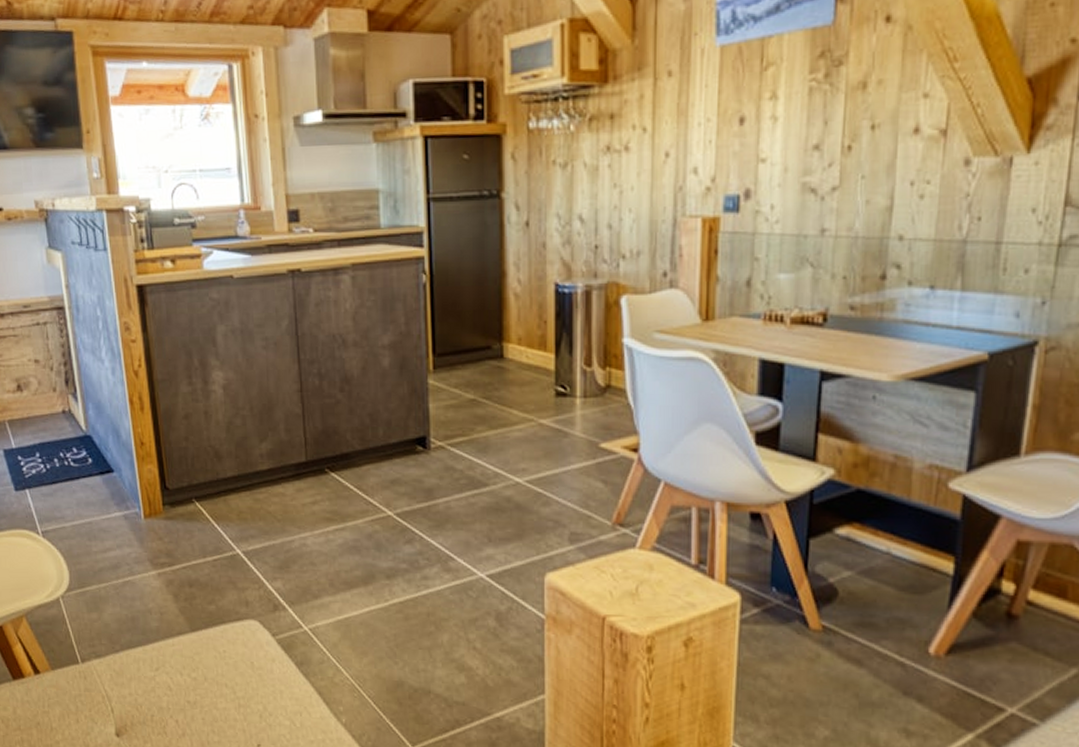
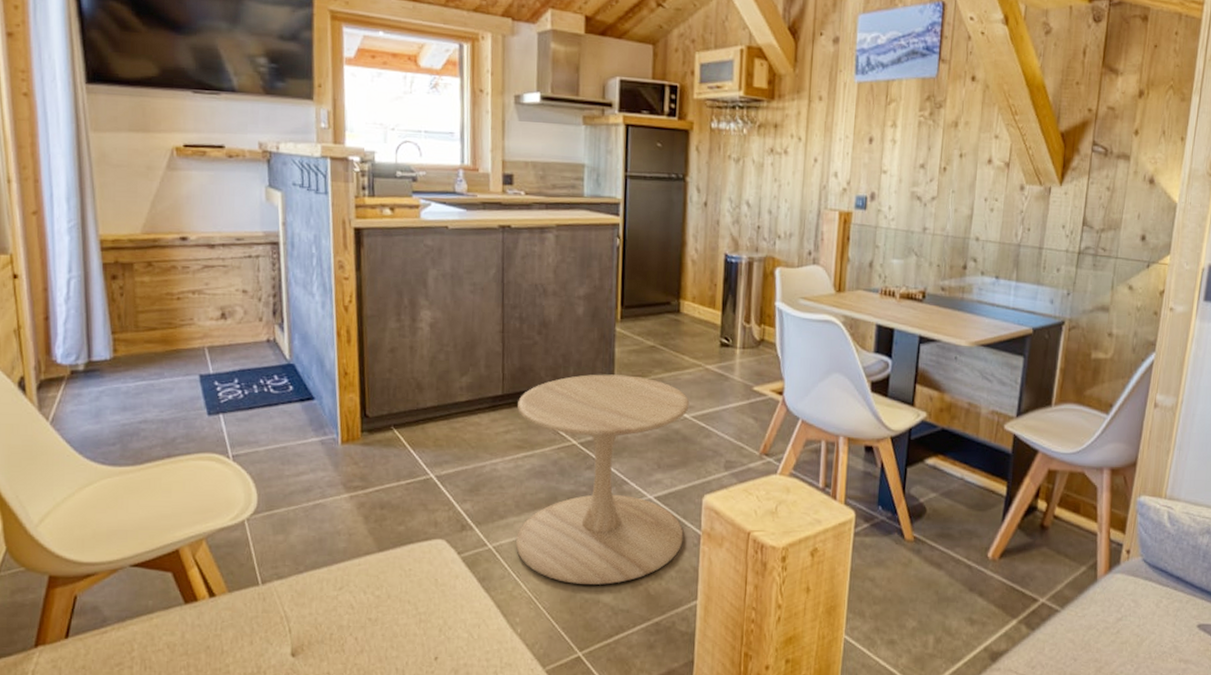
side table: none [324,434,524,674] -> present [516,374,690,585]

